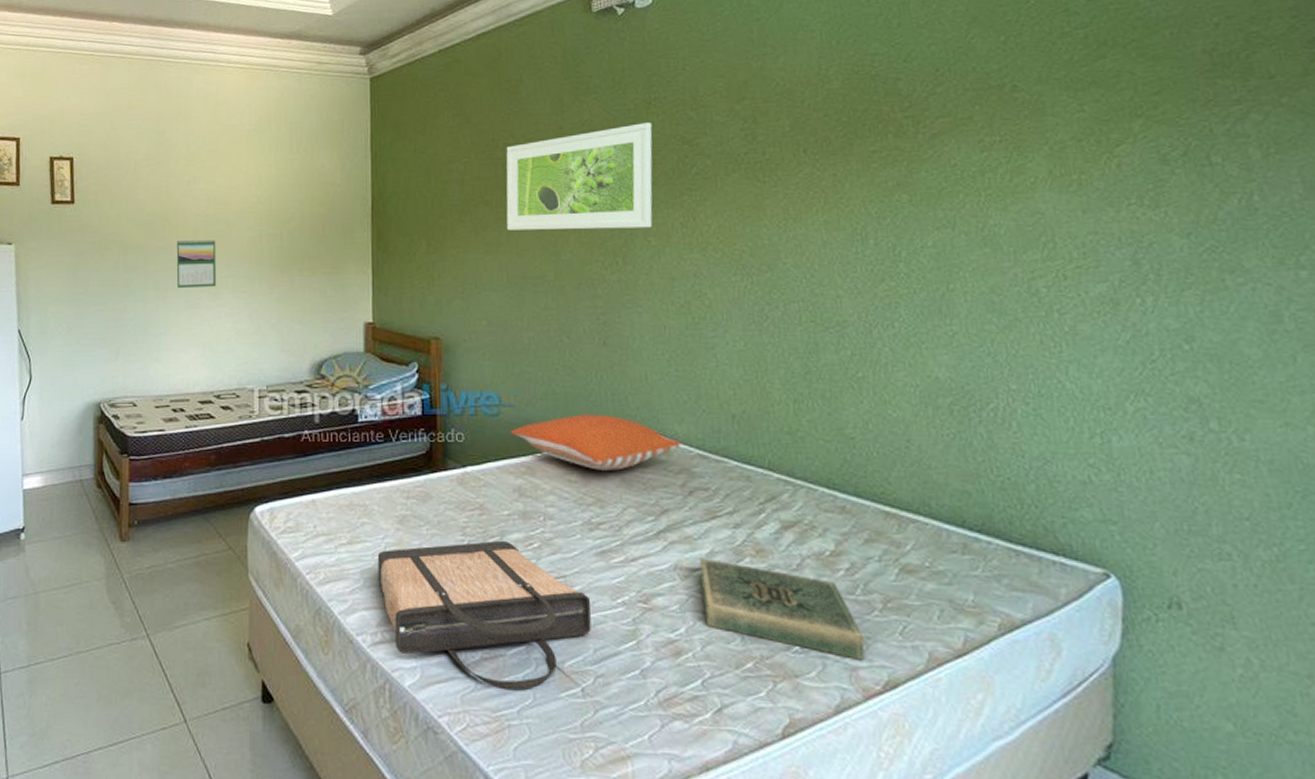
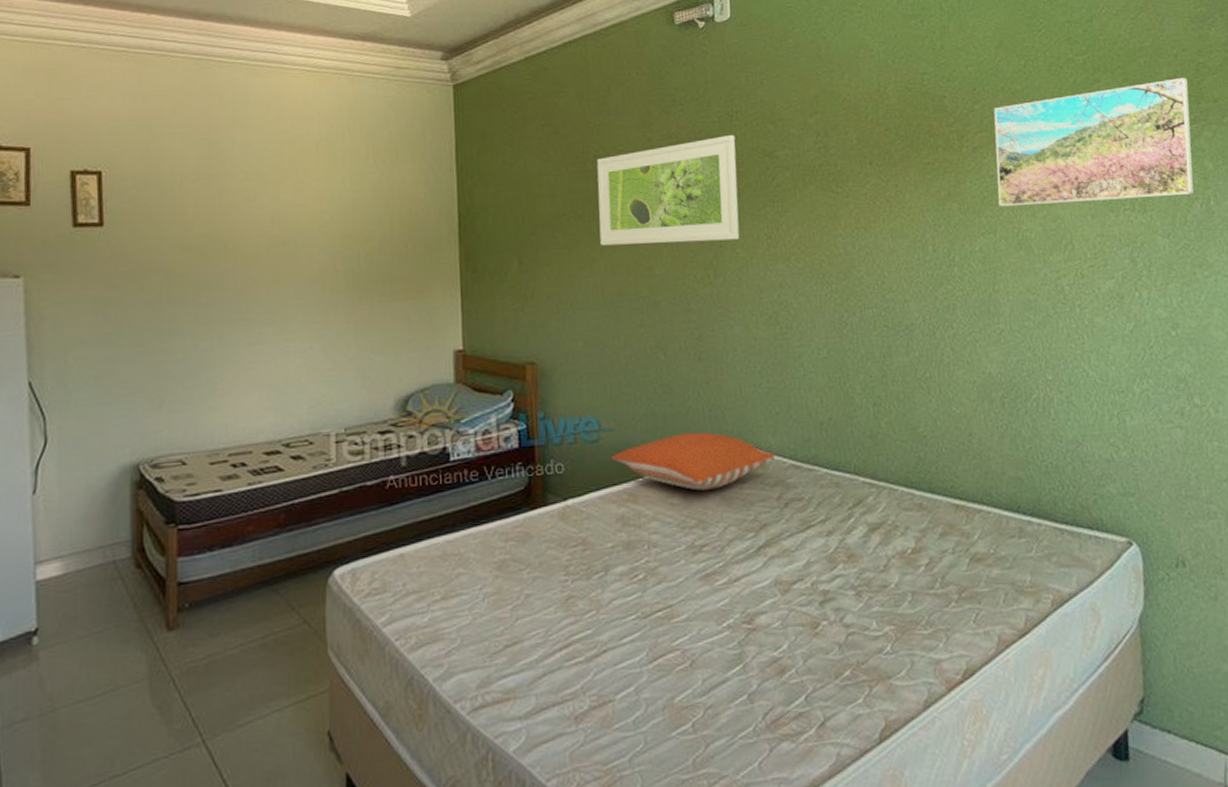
calendar: present [176,238,216,289] -> none [234,263,282,323]
shopping bag: present [377,540,592,691] -> none [475,575,699,739]
hardback book: present [700,558,865,660] -> none [798,569,946,653]
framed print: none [959,49,1233,199] -> present [993,77,1194,207]

